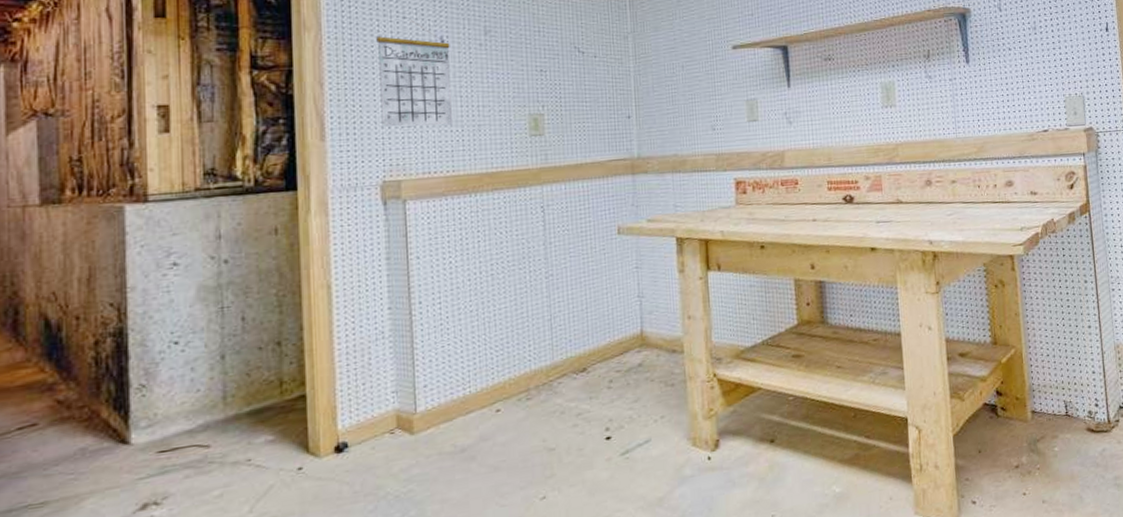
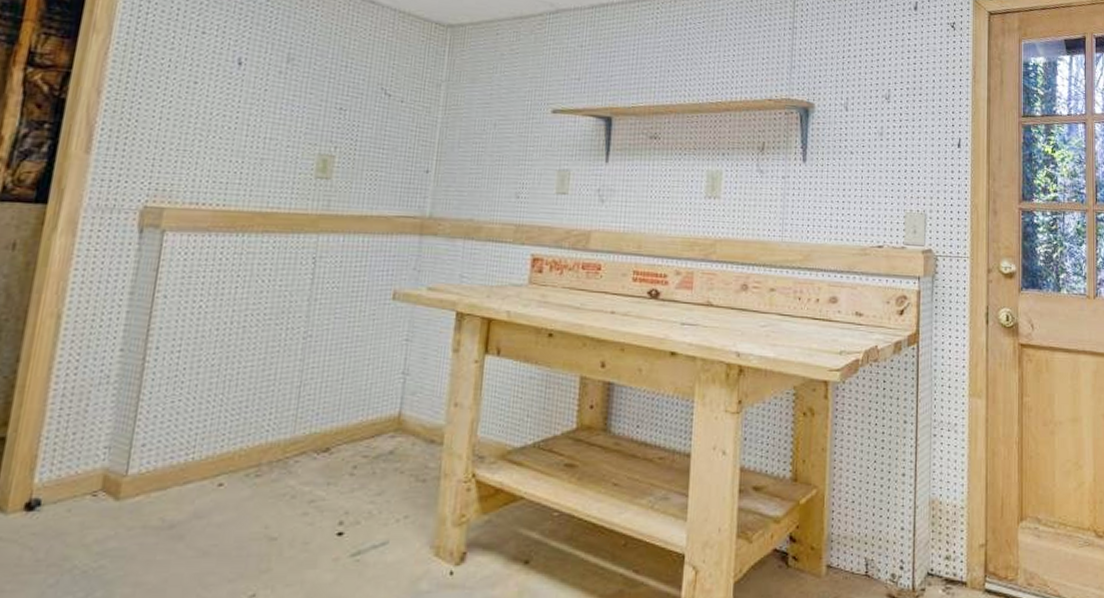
calendar: present [376,20,454,127] -> none [155,36,247,156]

